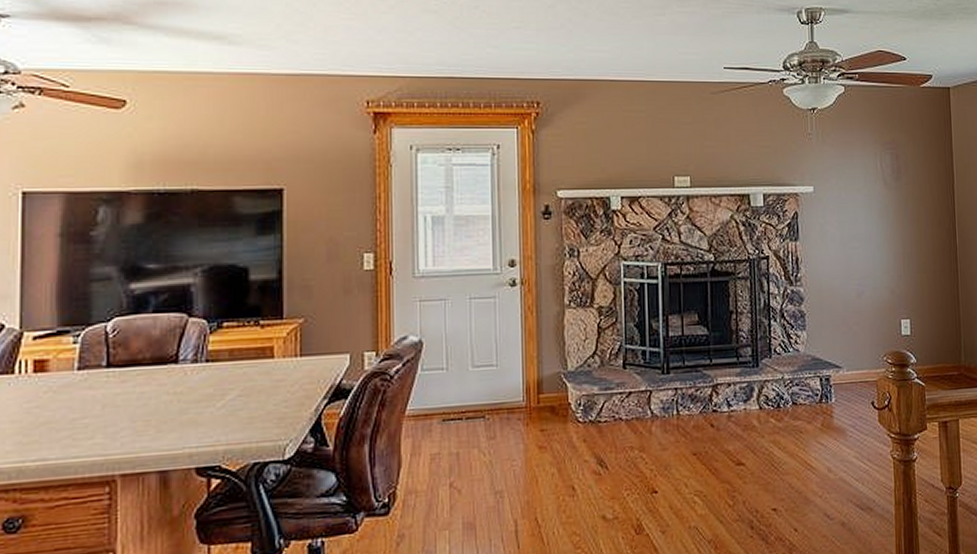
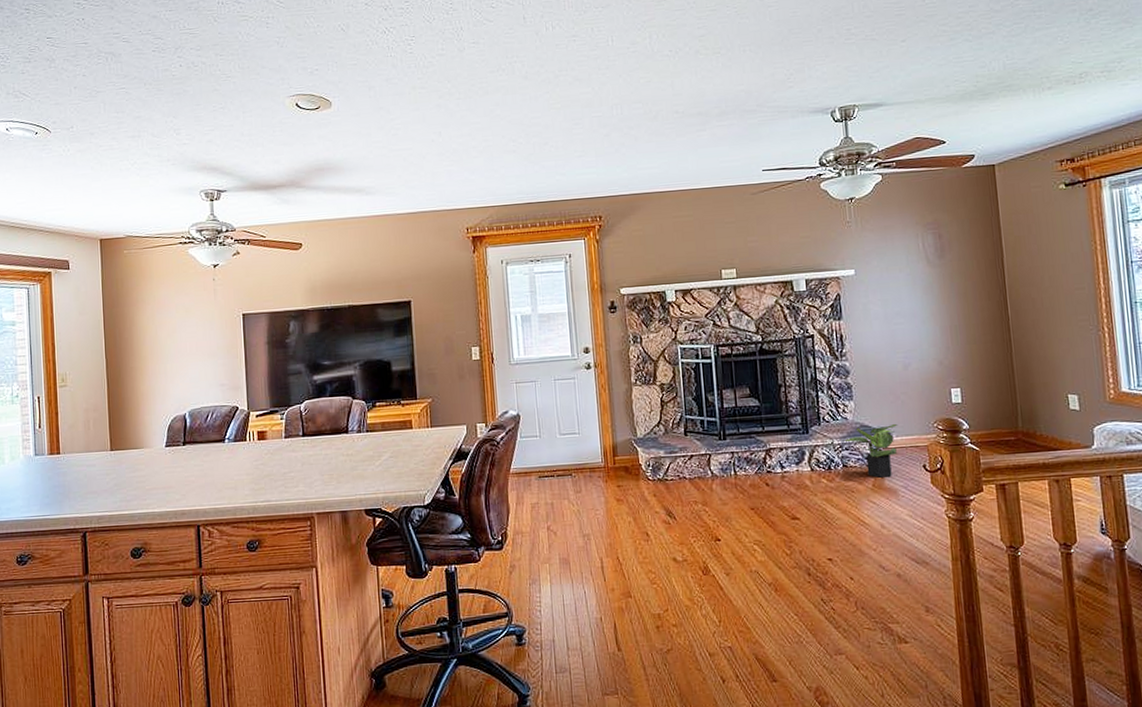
potted plant: none [794,356,849,416] -> present [843,423,898,478]

